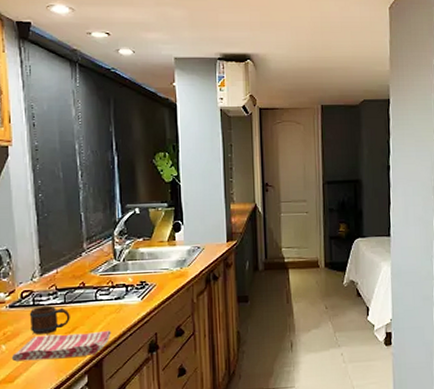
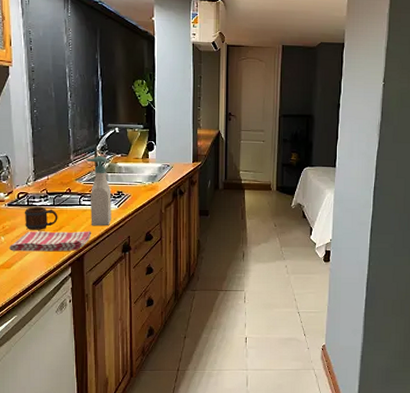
soap bottle: none [102,241,134,324] -> present [86,156,112,226]

